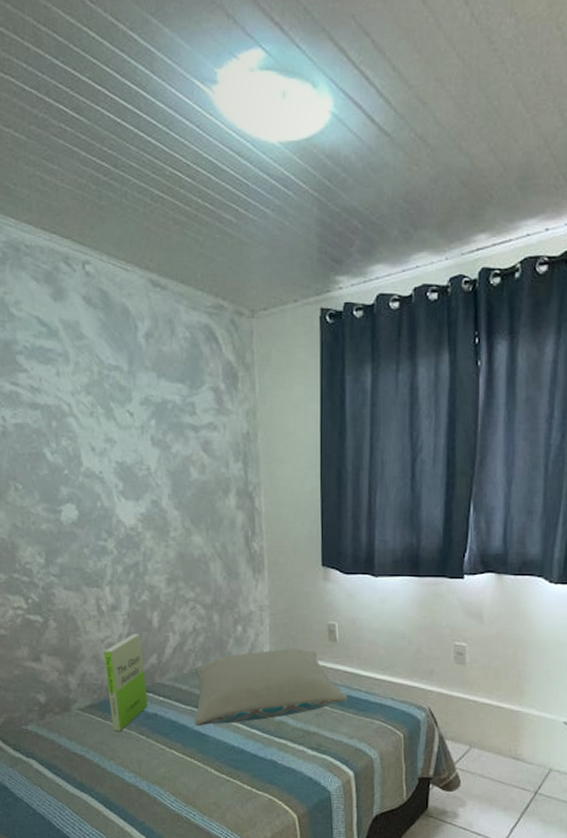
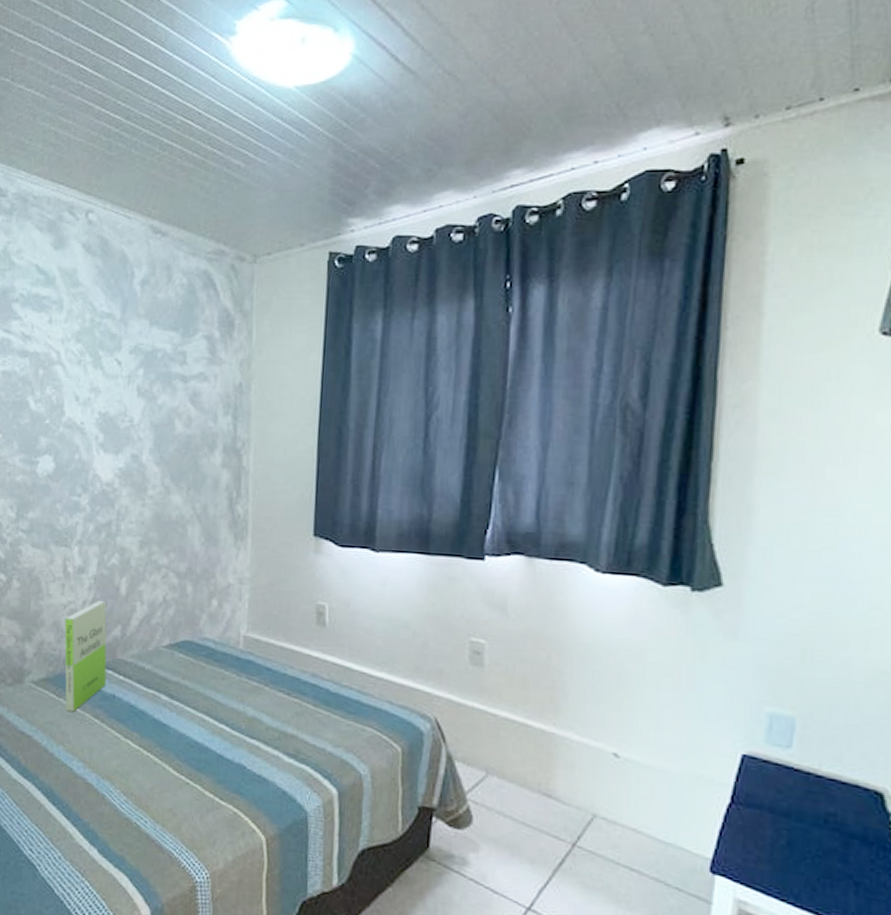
pillow: present [194,648,348,726] -> none [155,630,335,715]

